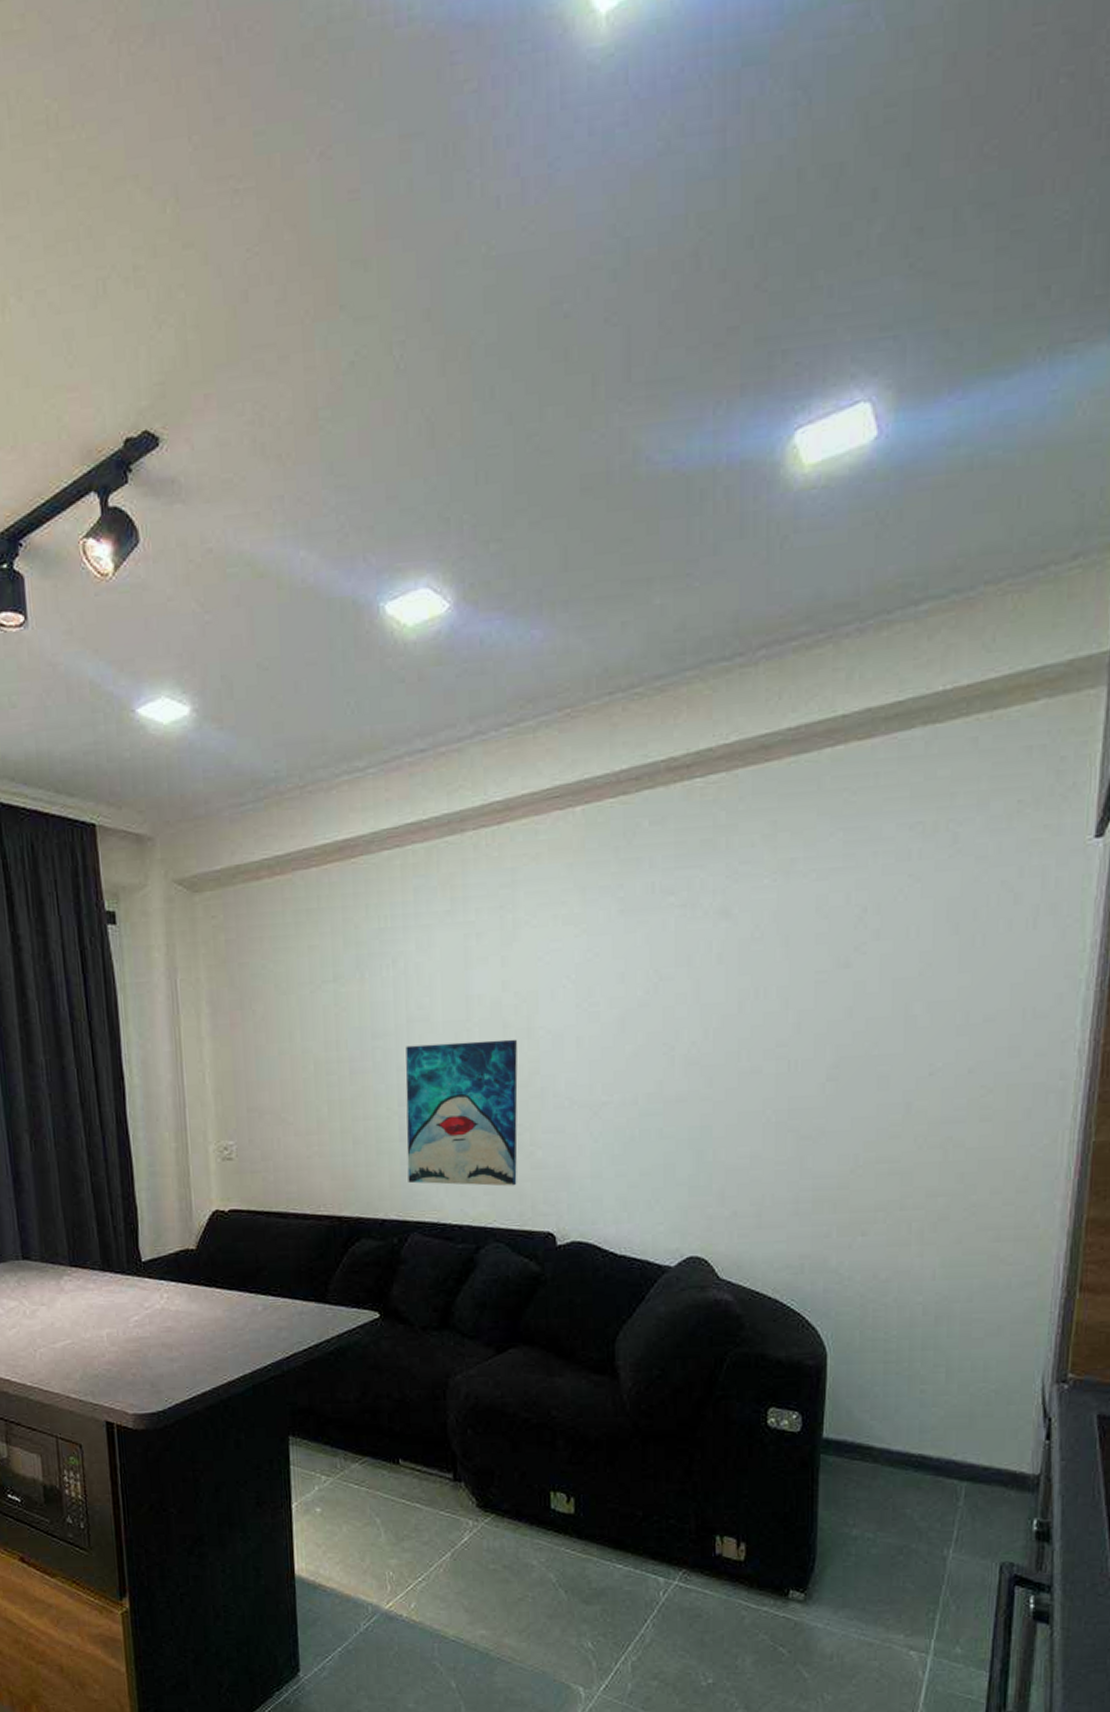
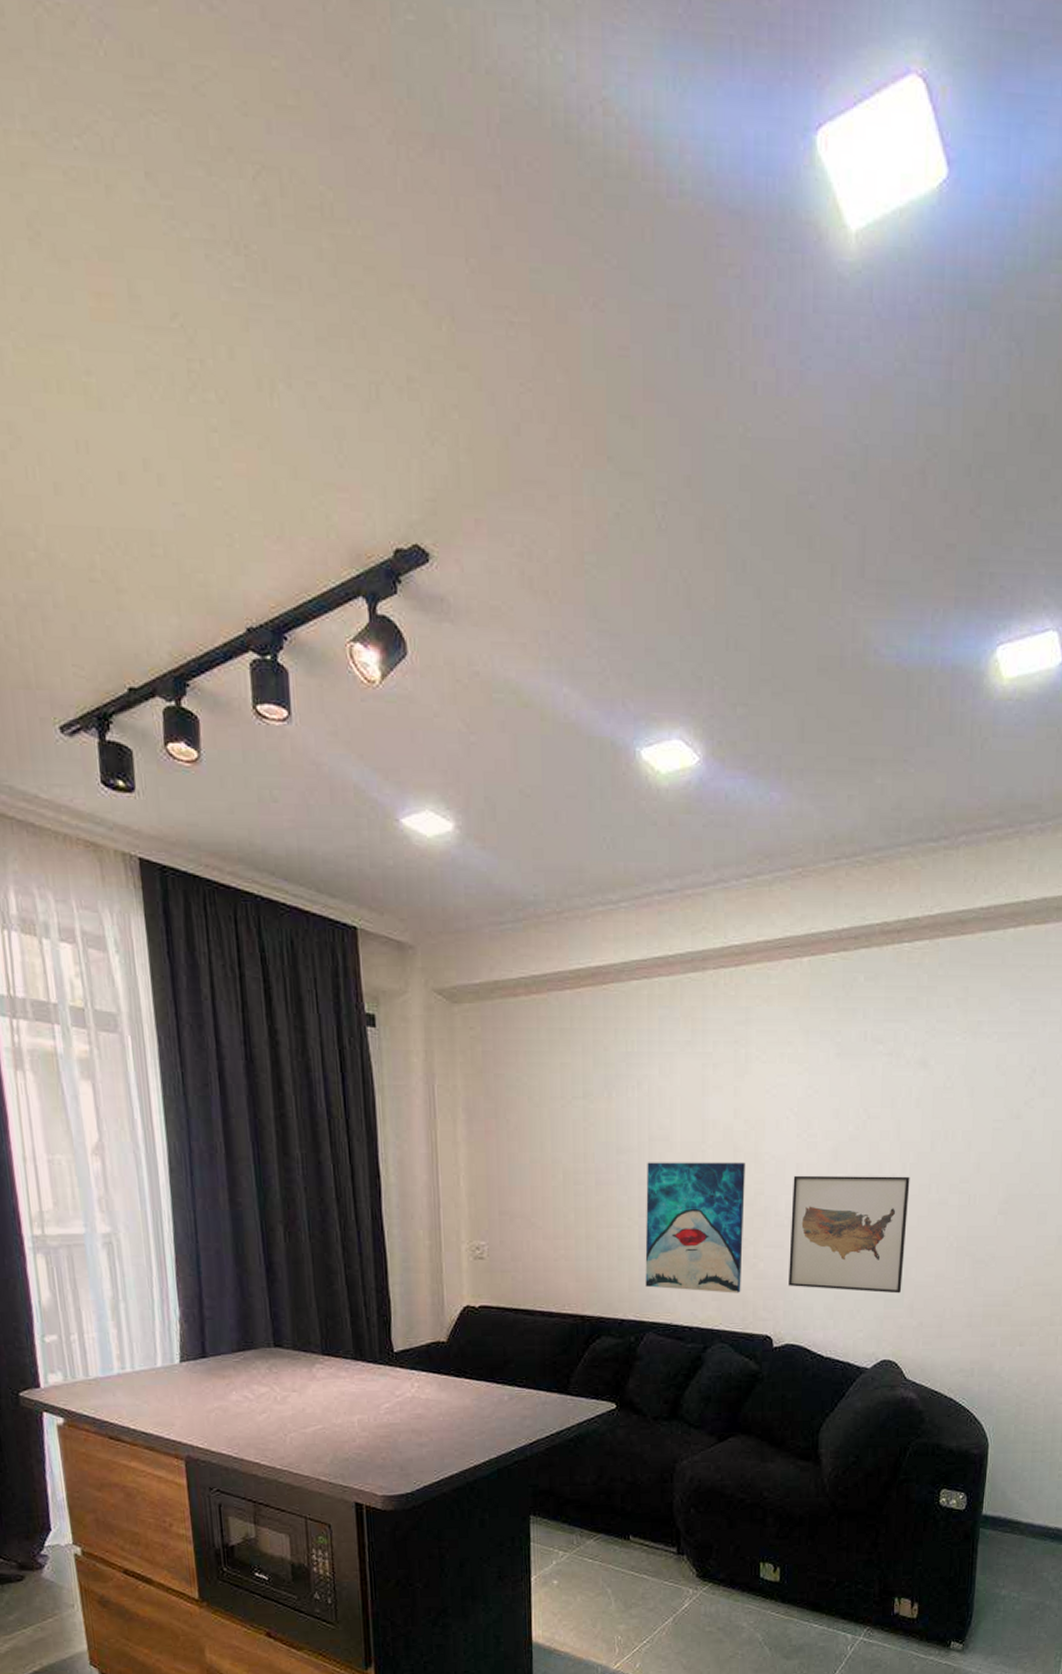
wall art: none [572,1043,714,1179] -> present [789,1175,910,1294]

